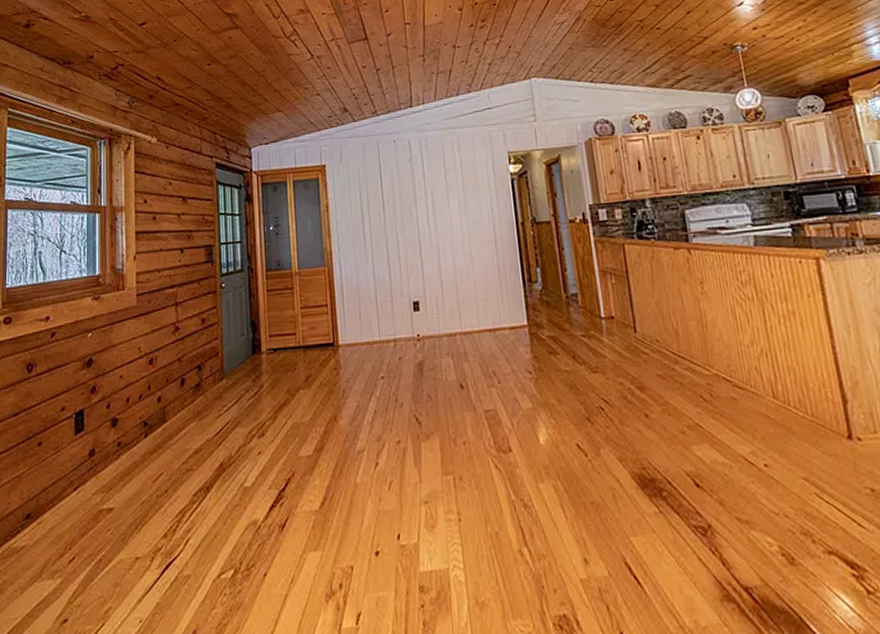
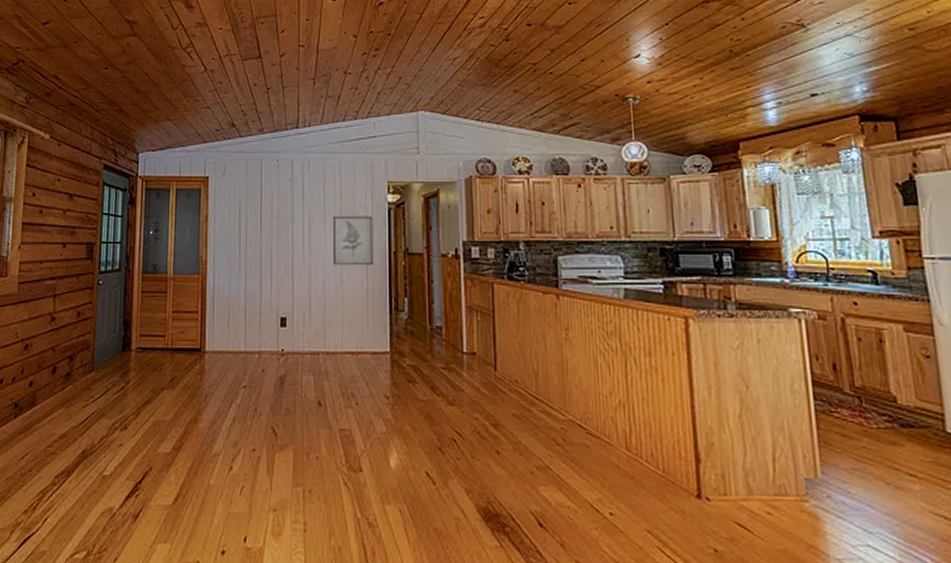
wall art: none [455,188,502,243] -> present [332,216,373,266]

